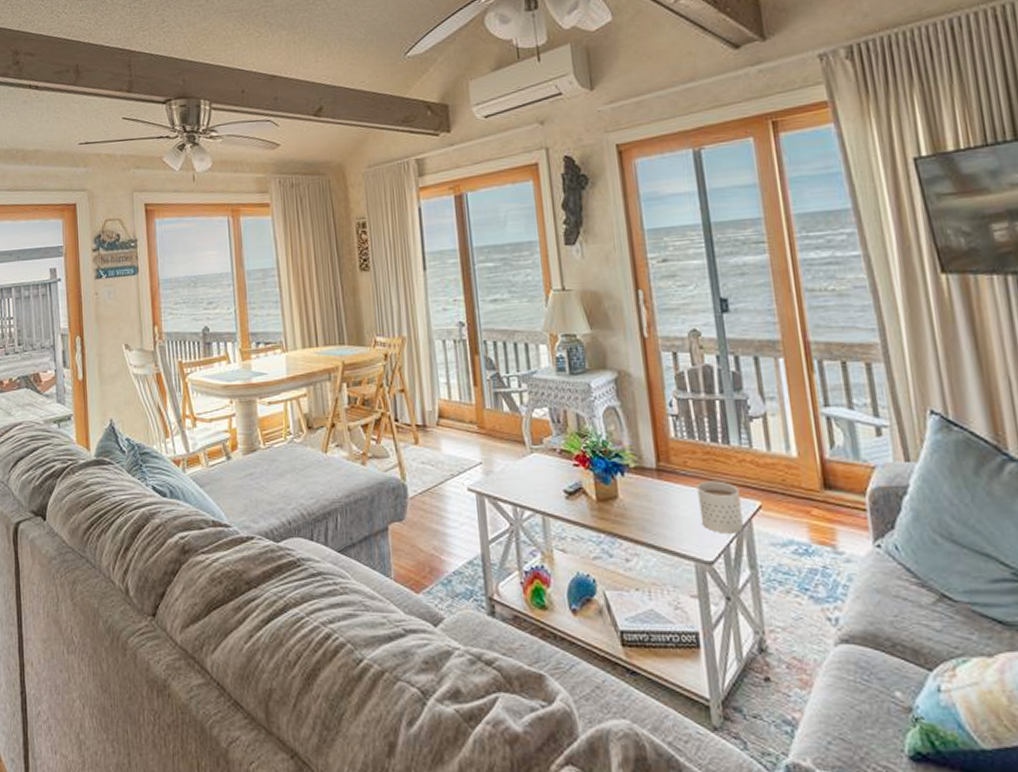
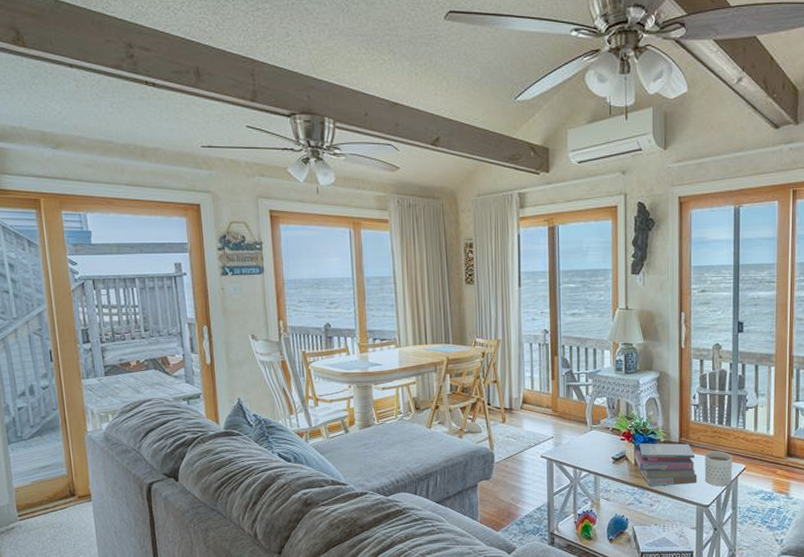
books: none [594,470,691,532] -> present [634,443,697,486]

